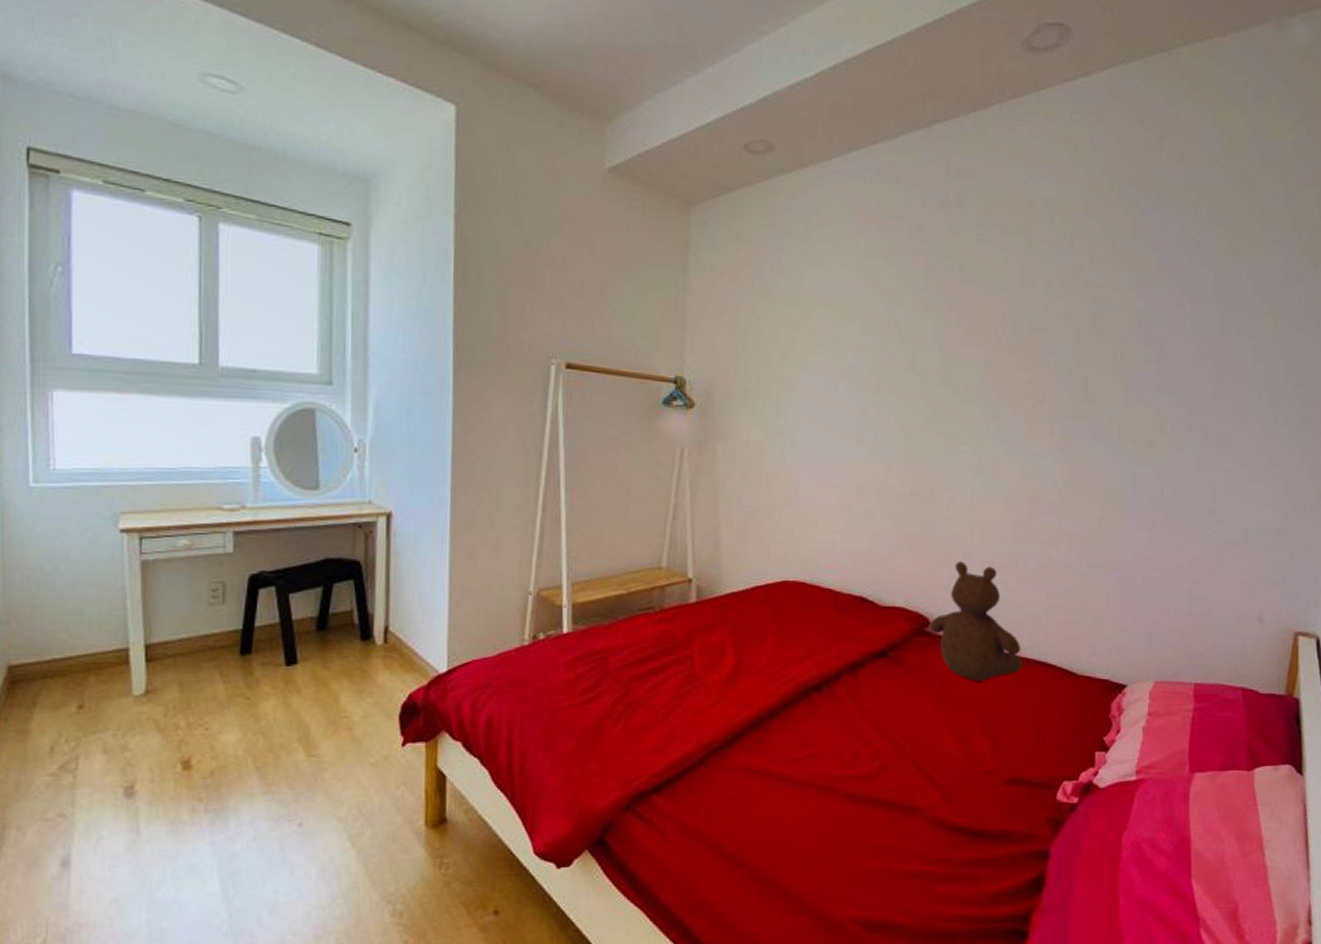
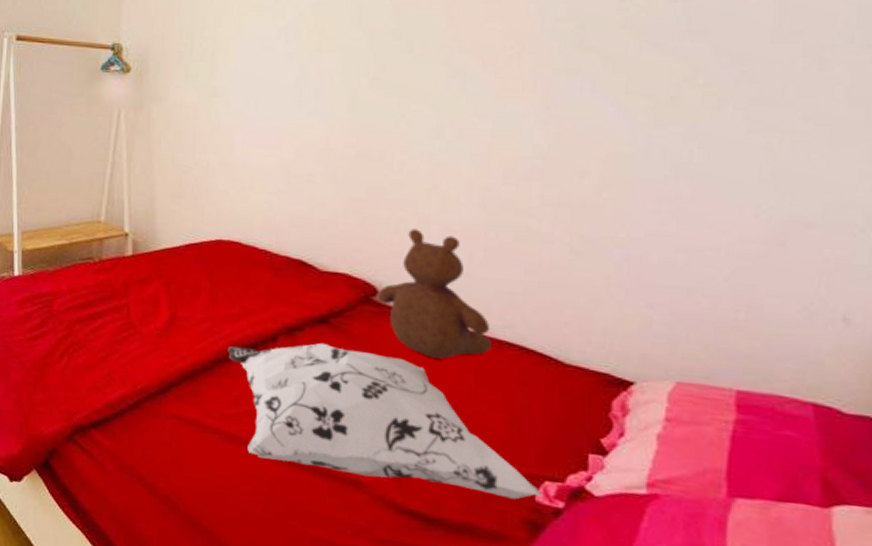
decorative pillow: none [794,676,1062,802] -> present [228,342,543,500]

